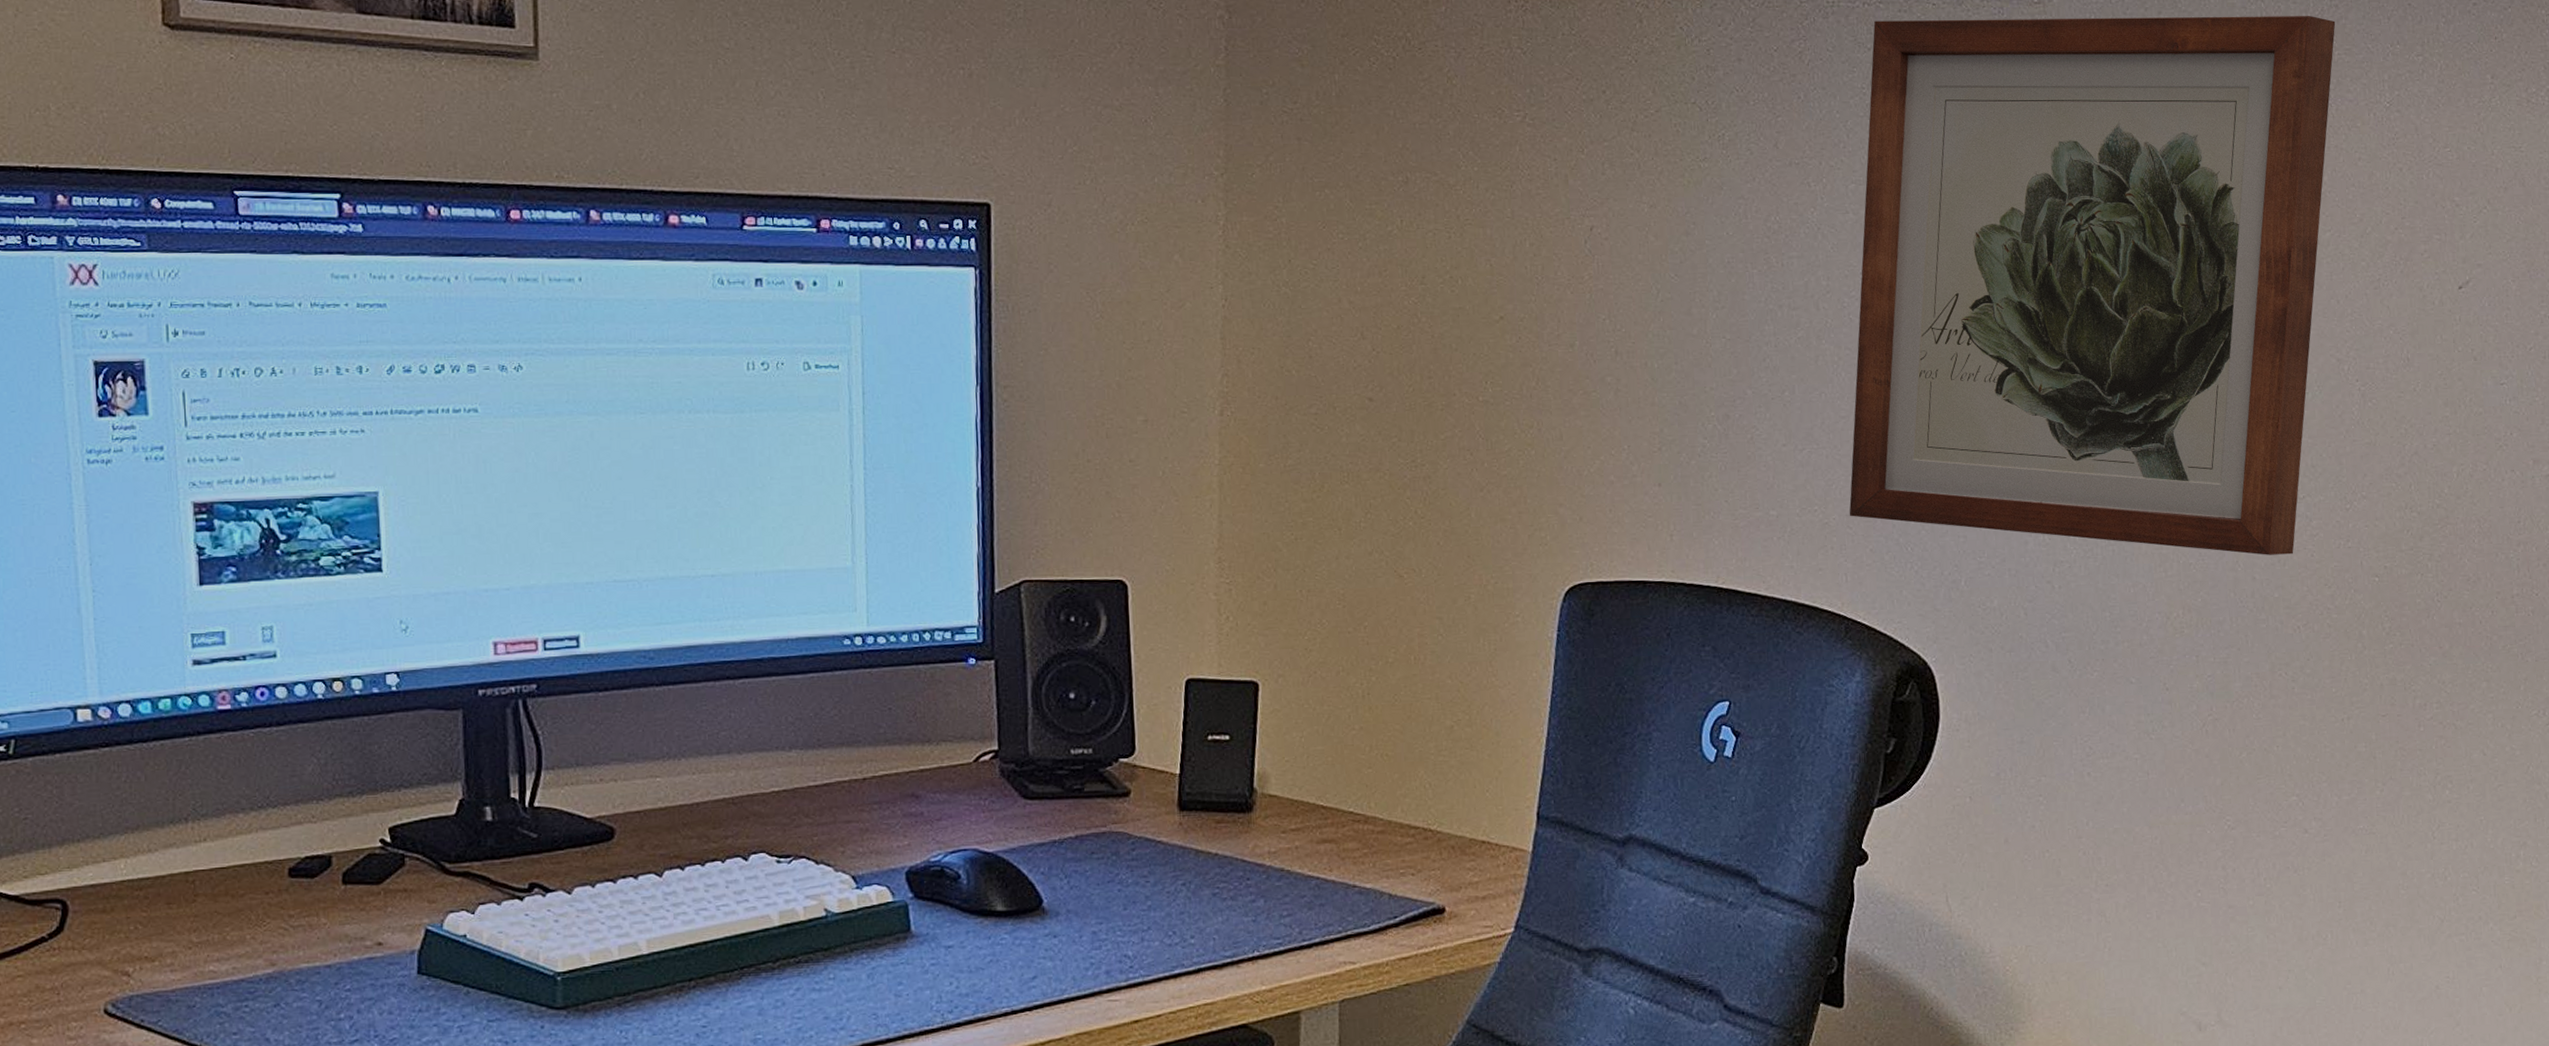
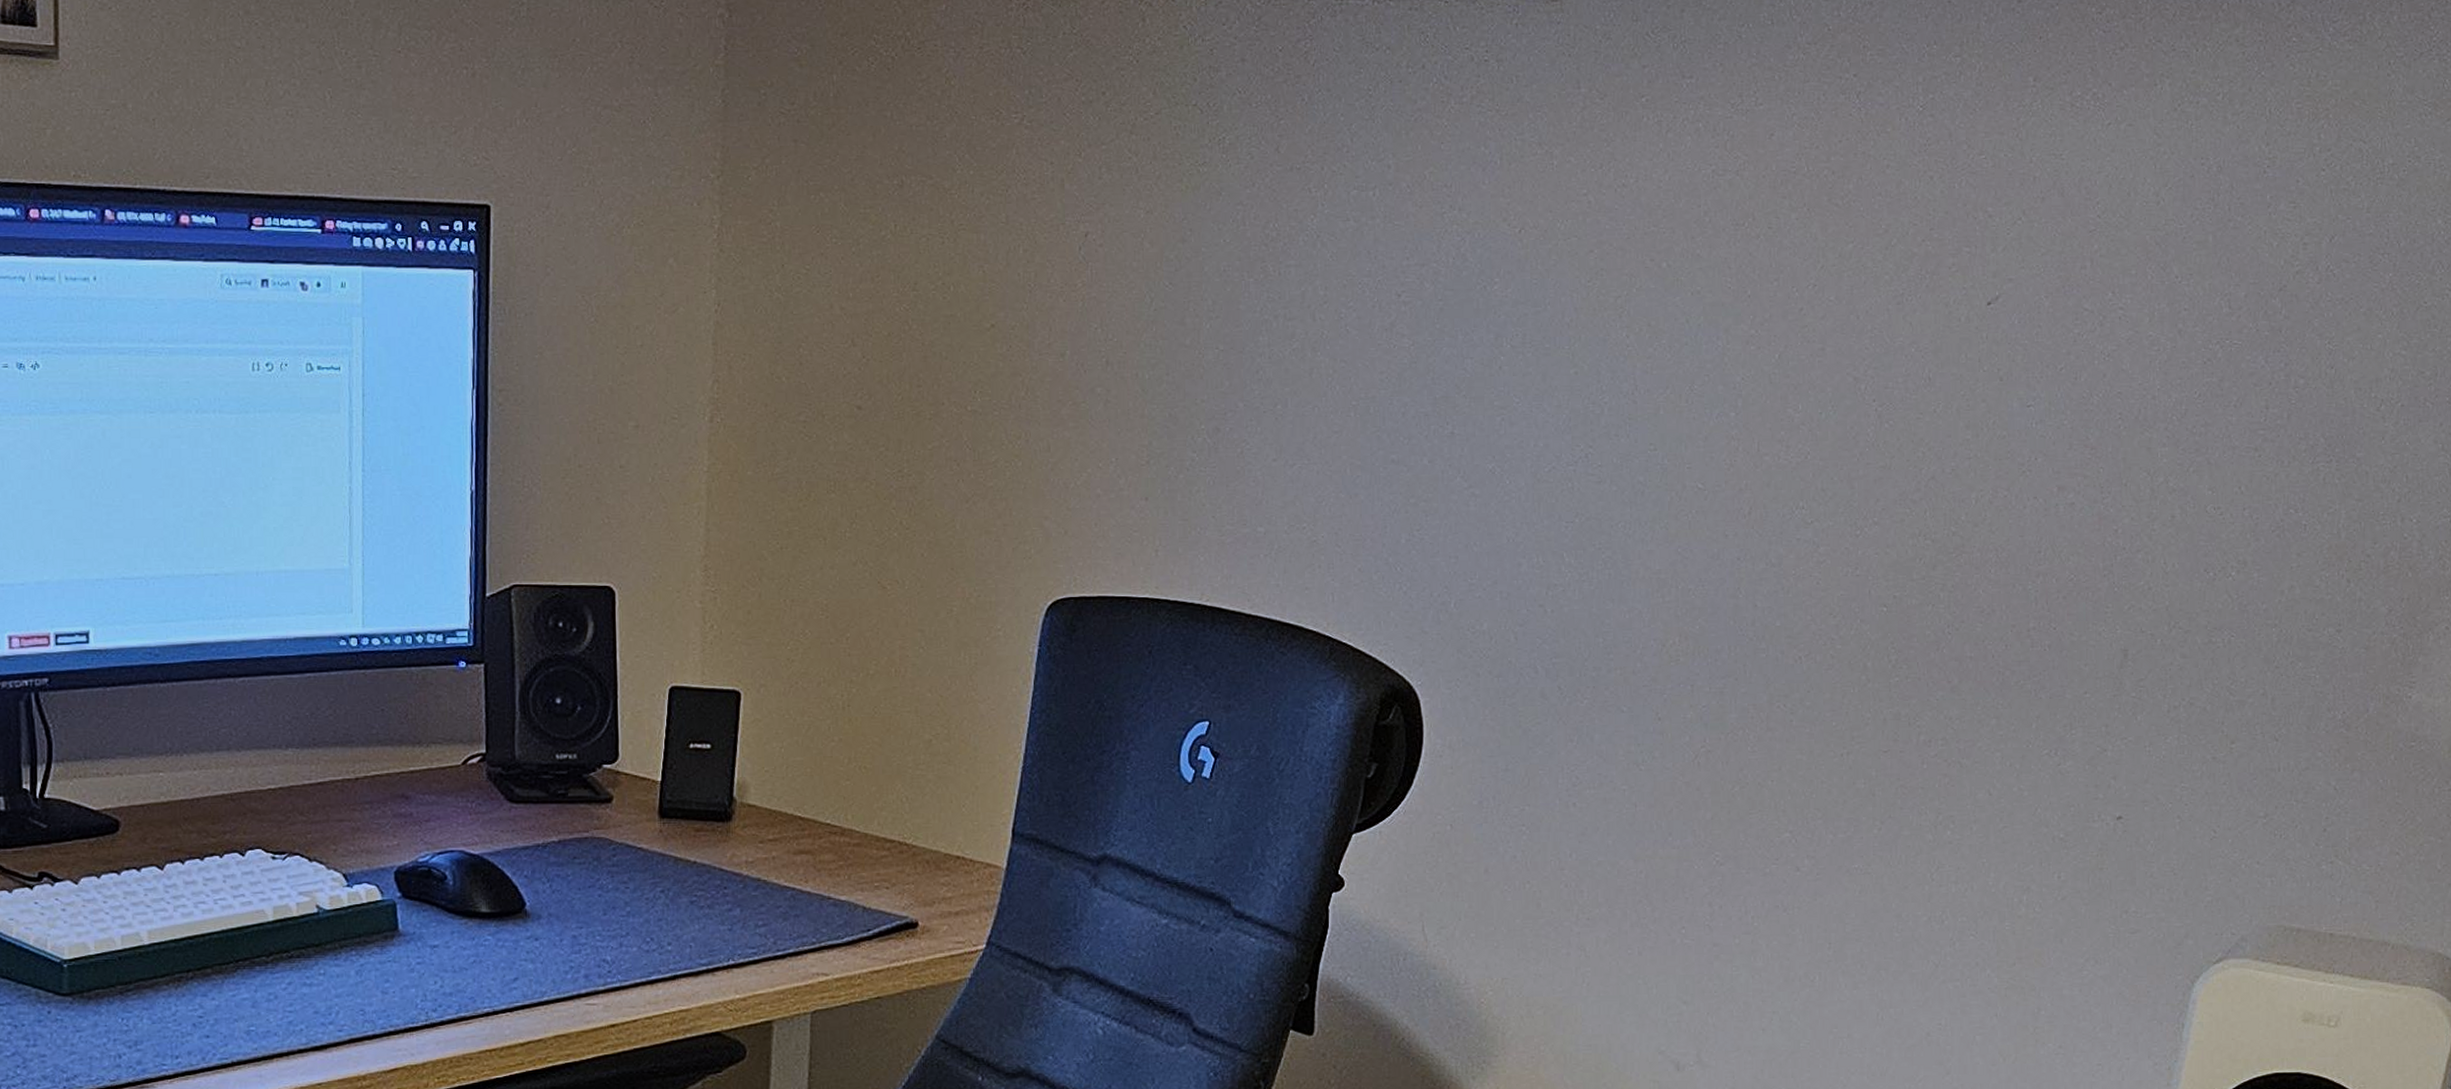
wall art: present [1849,16,2336,555] -> none [1338,14,1869,582]

